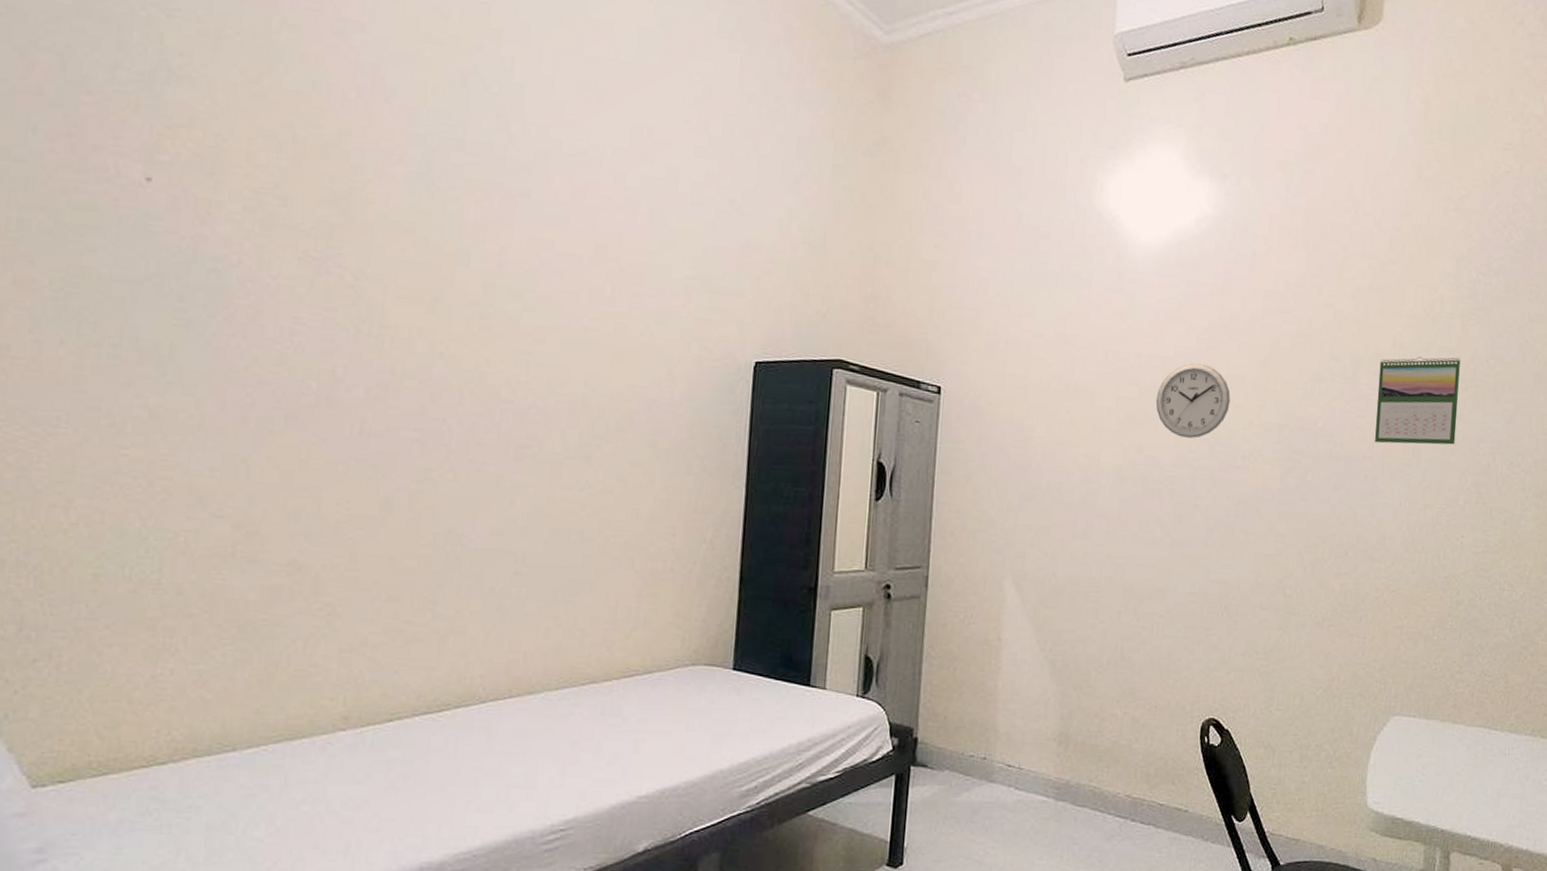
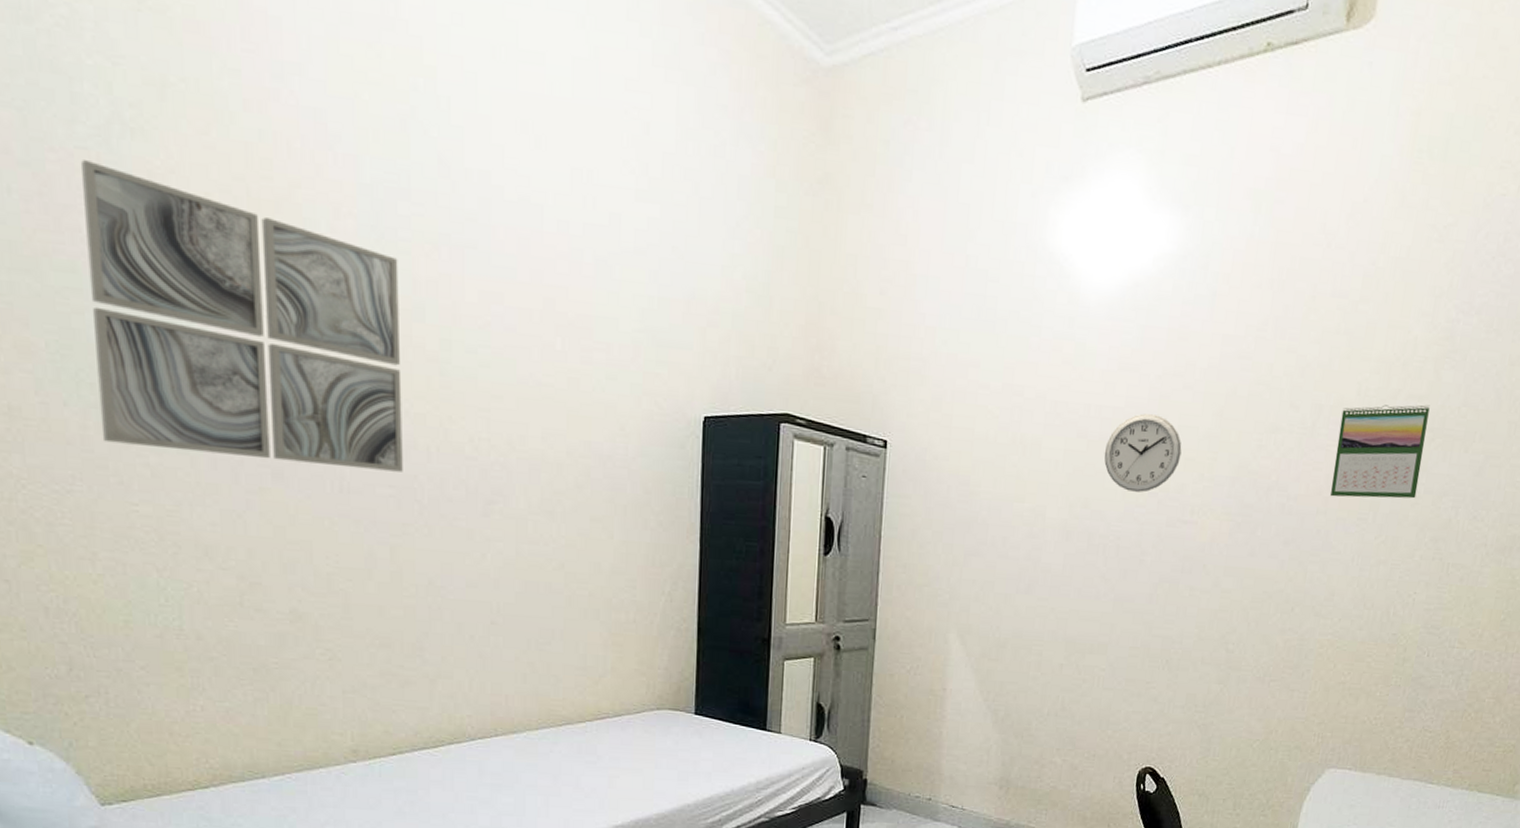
wall art: none [98,103,447,415] -> present [80,160,403,472]

